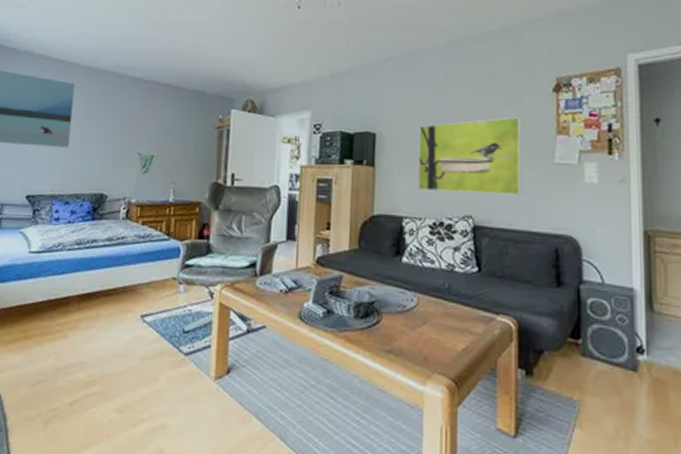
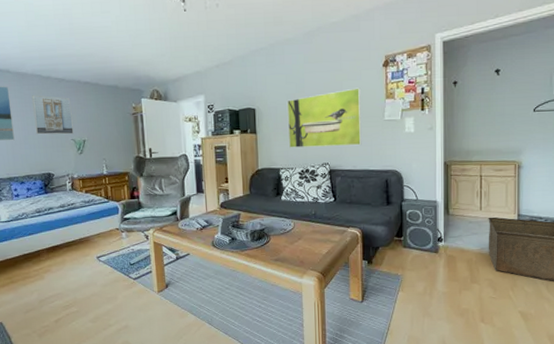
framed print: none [96,95,145,147] -> present [32,95,74,135]

